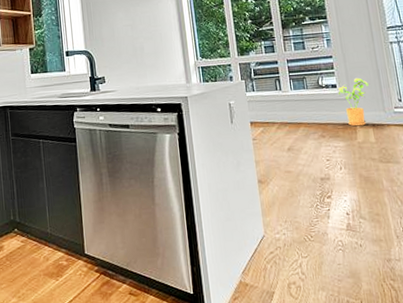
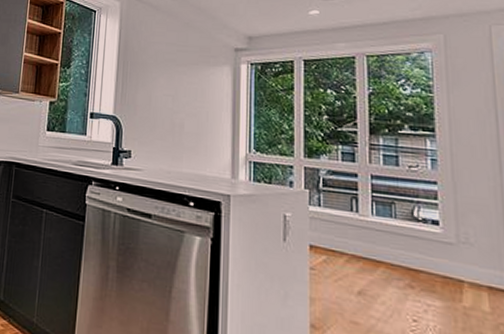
house plant: present [338,77,370,127] -> none [440,217,489,286]

